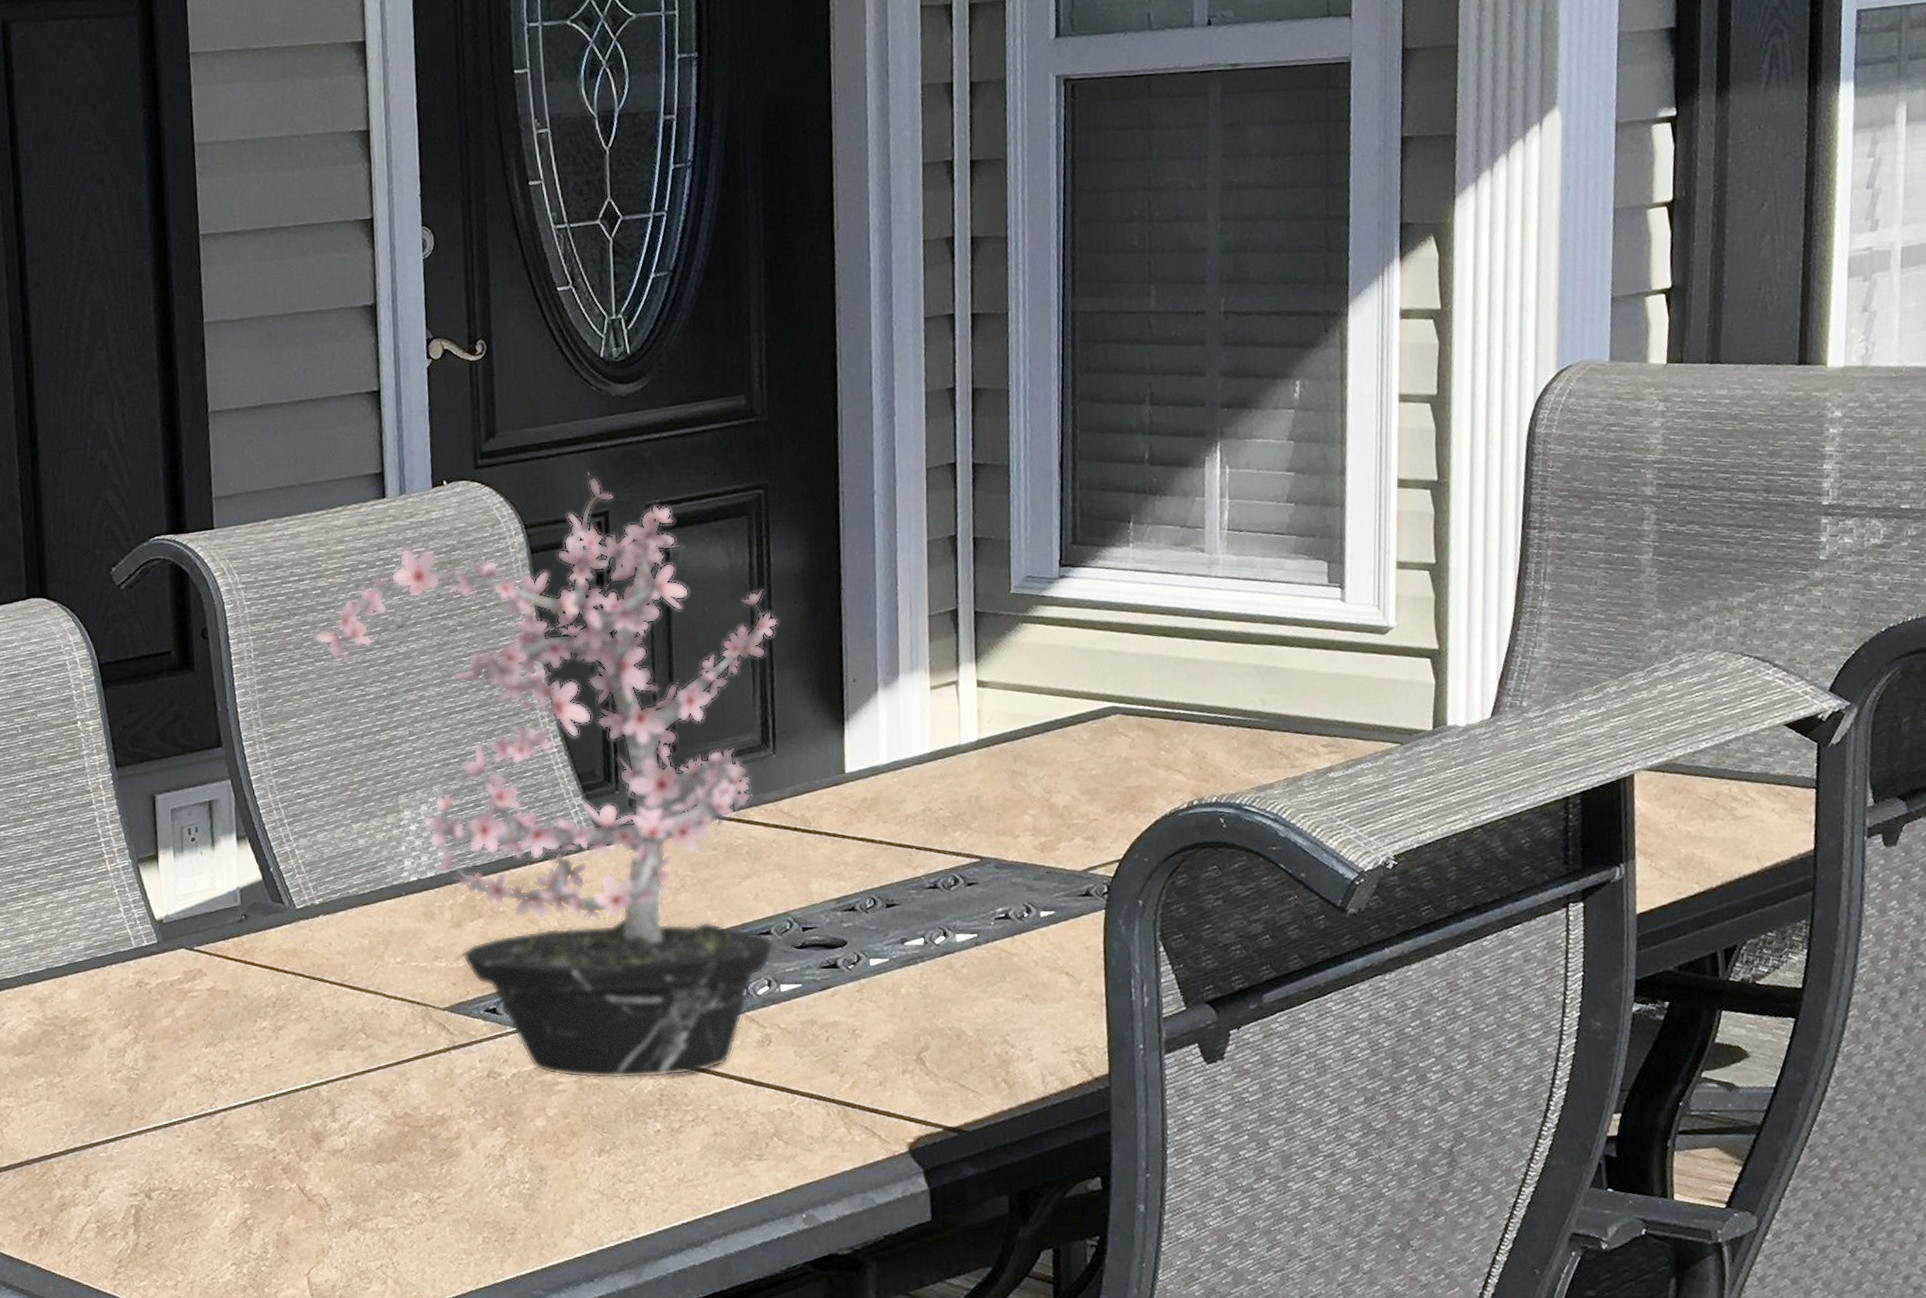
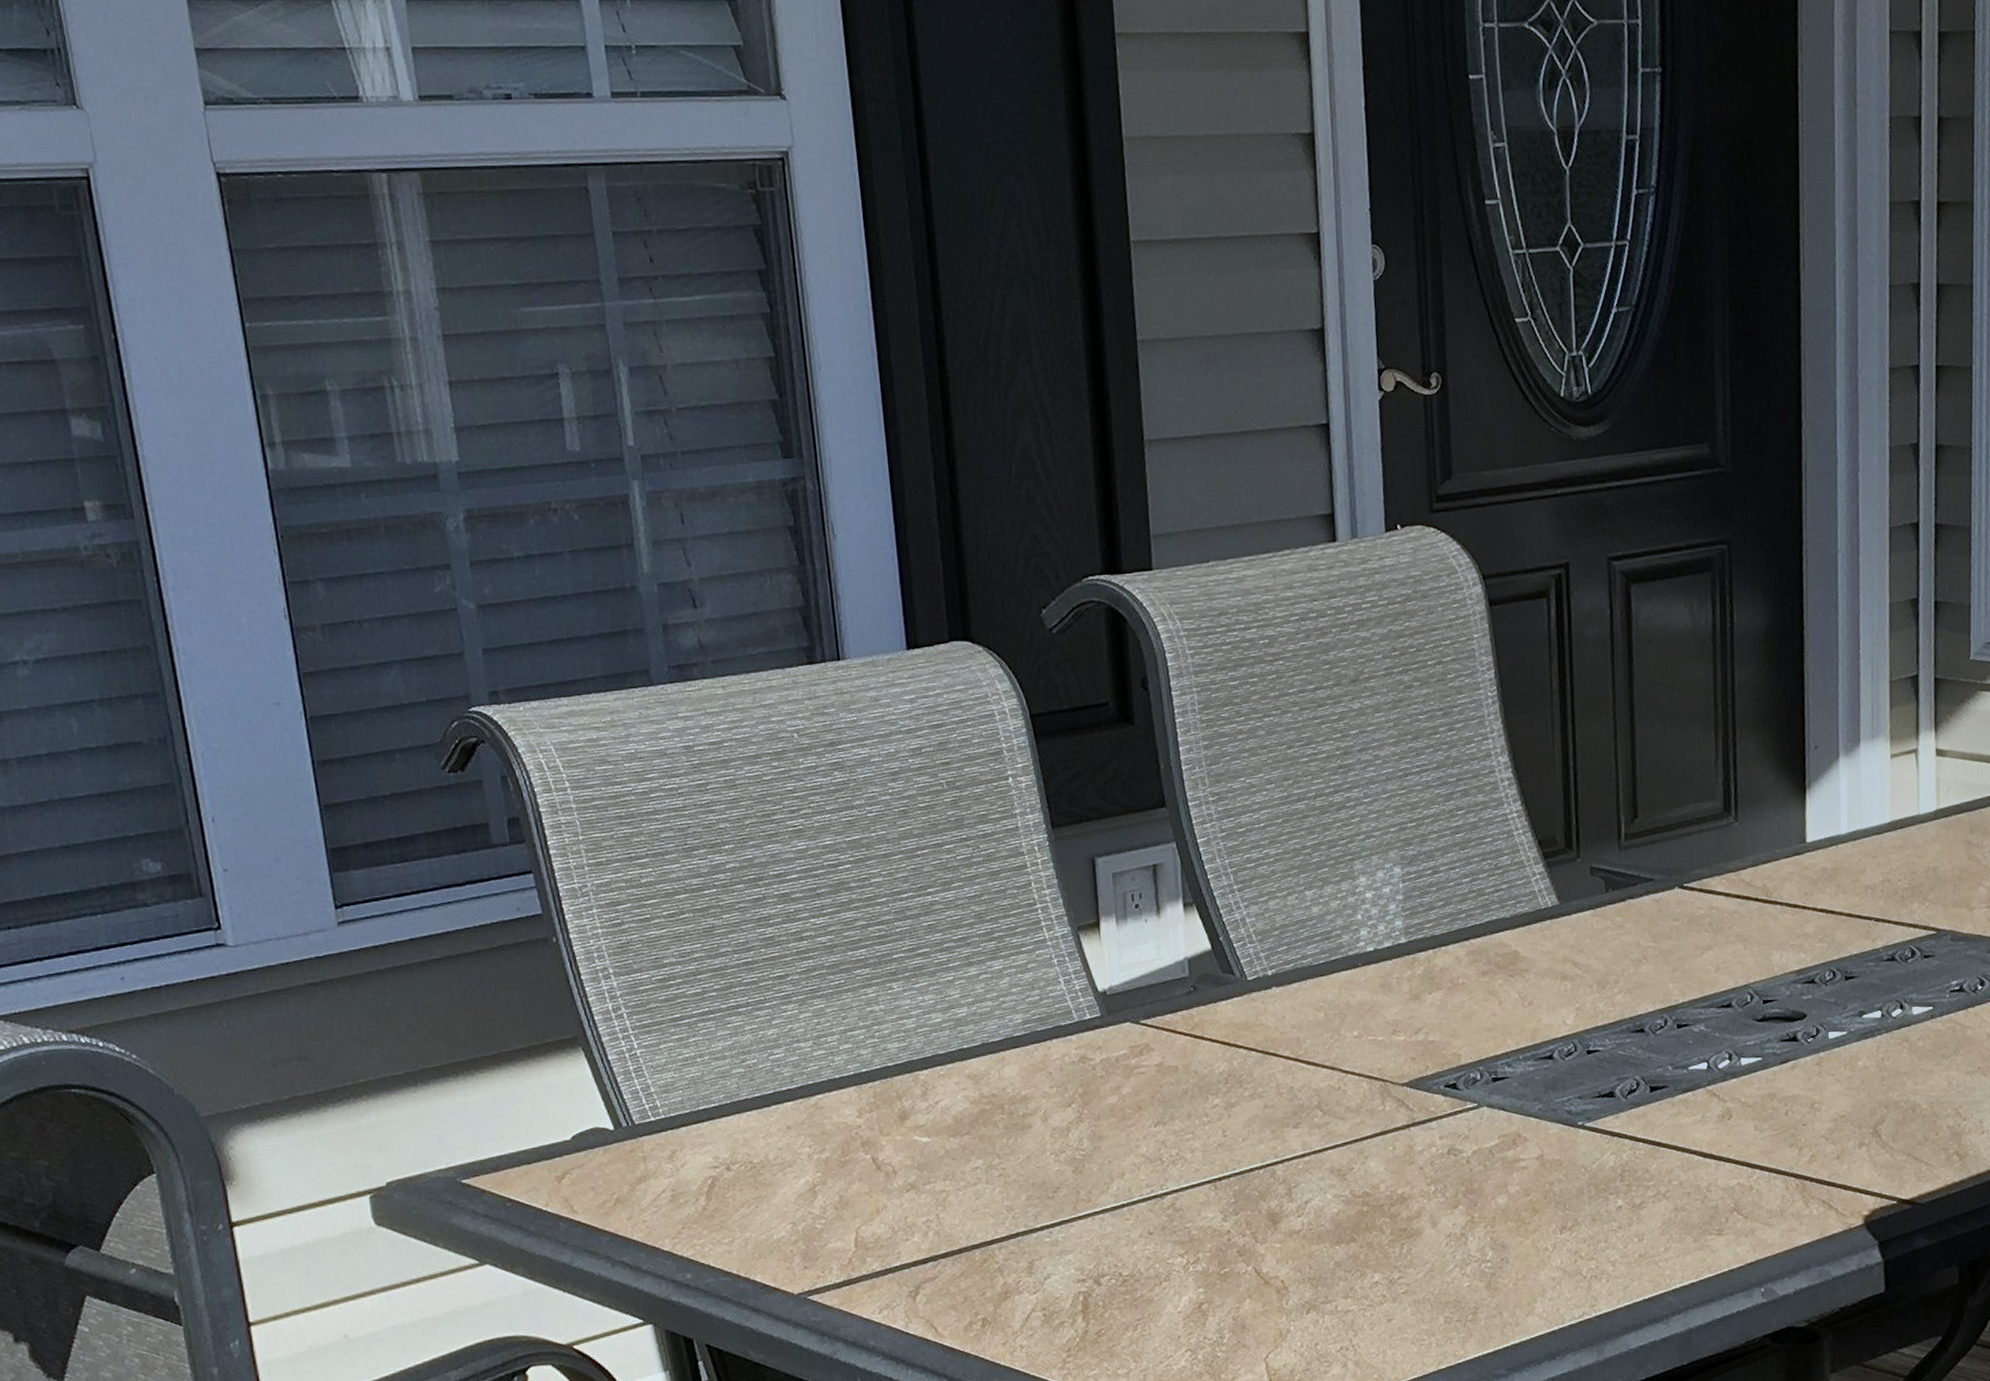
potted plant: present [313,472,778,1079] -> none [1262,520,1741,1155]

